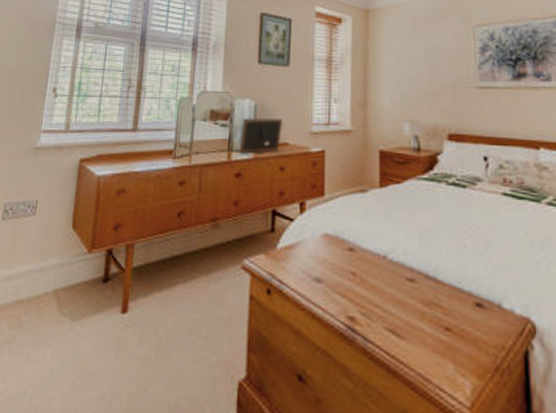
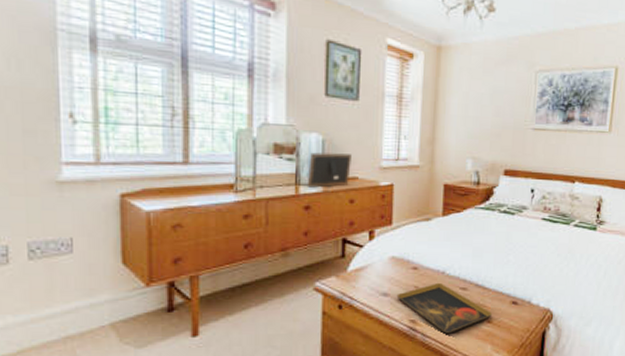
decorative tray: none [331,269,452,343] -> present [396,282,493,335]

